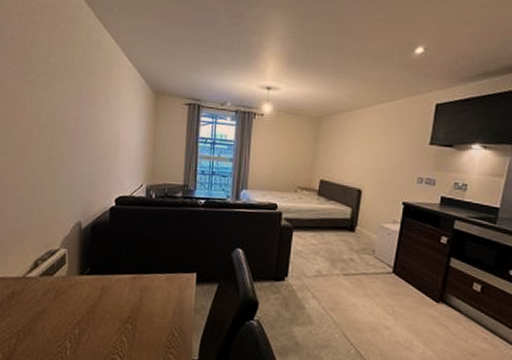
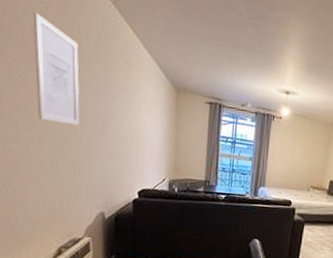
wall art: none [24,32,64,135] -> present [32,11,80,126]

